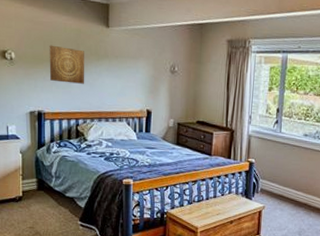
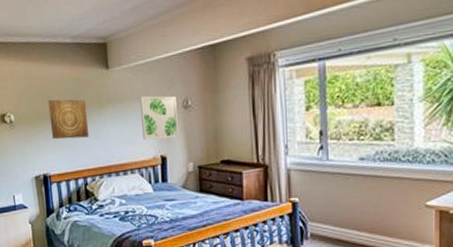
wall art: none [133,56,165,97] -> present [139,95,179,140]

